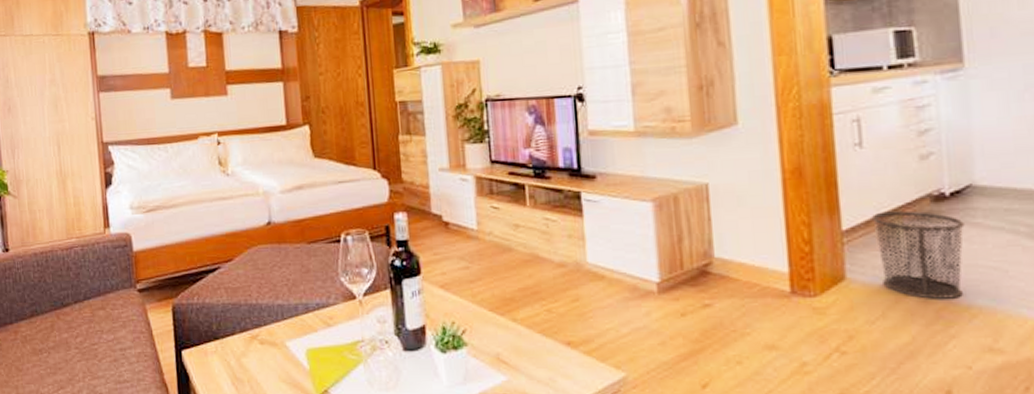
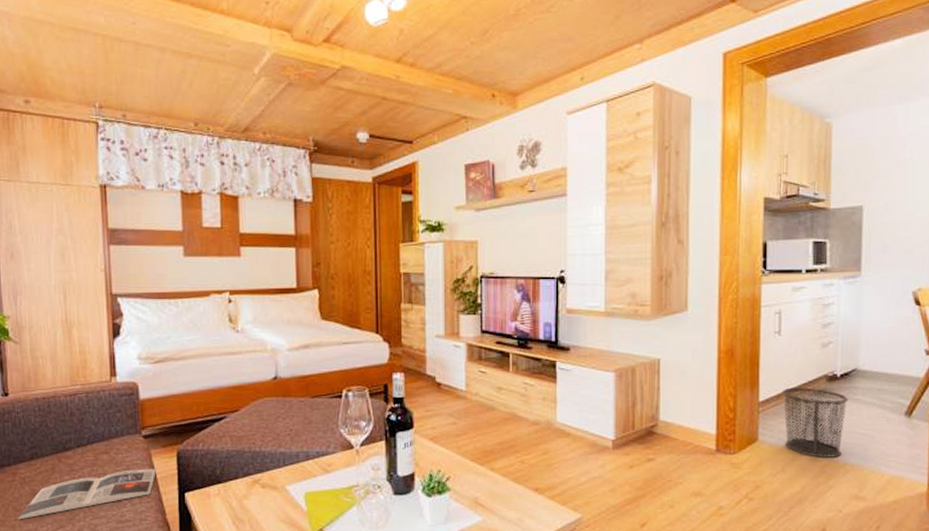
magazine: none [20,324,153,381] -> present [17,468,157,520]

